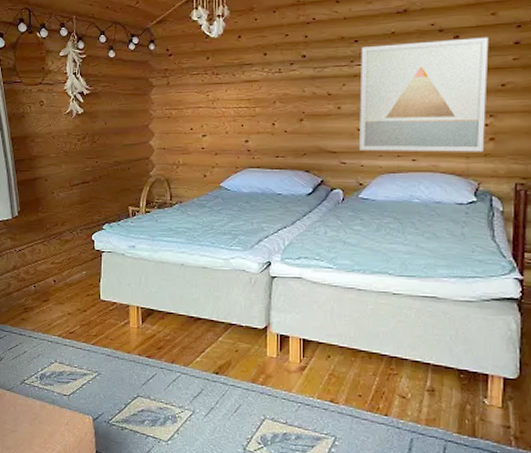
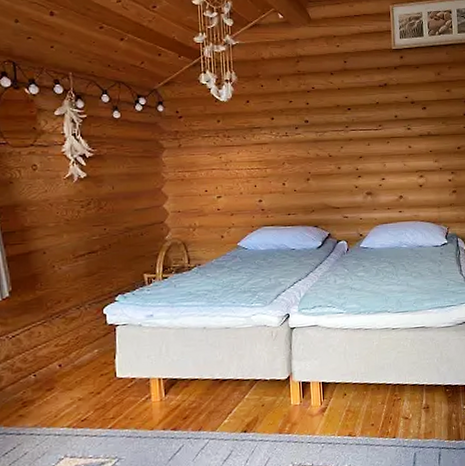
wall art: present [359,37,489,152] -> none [353,109,450,206]

